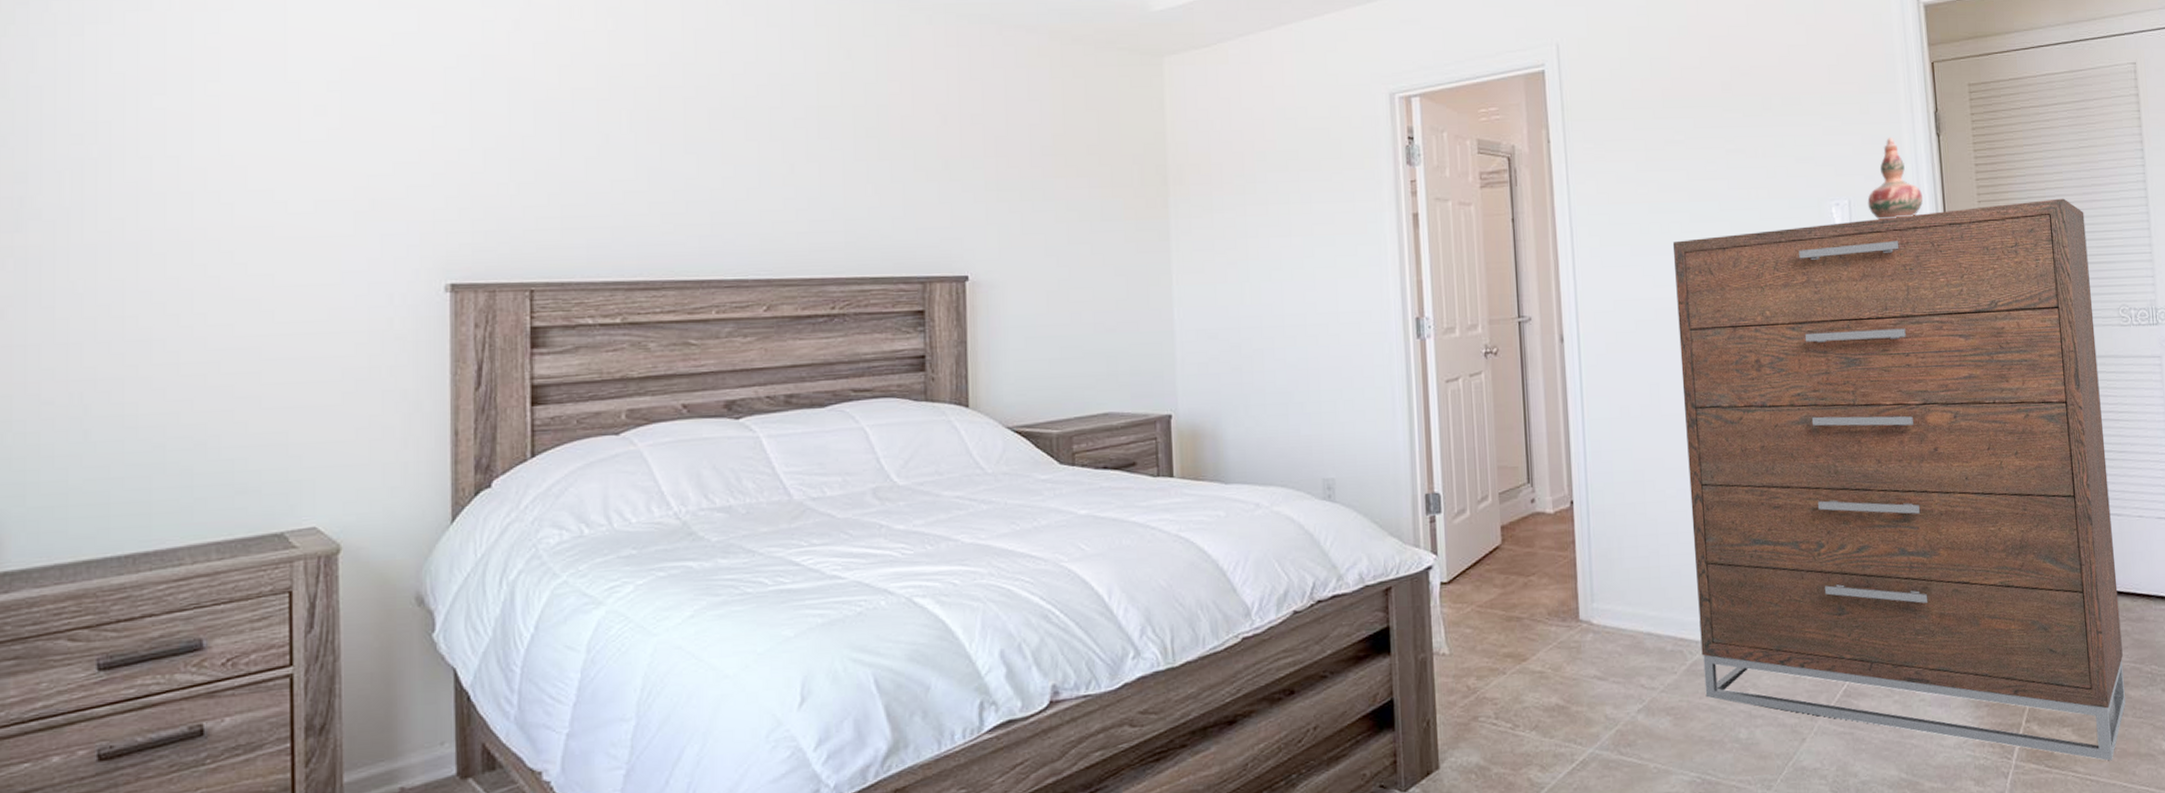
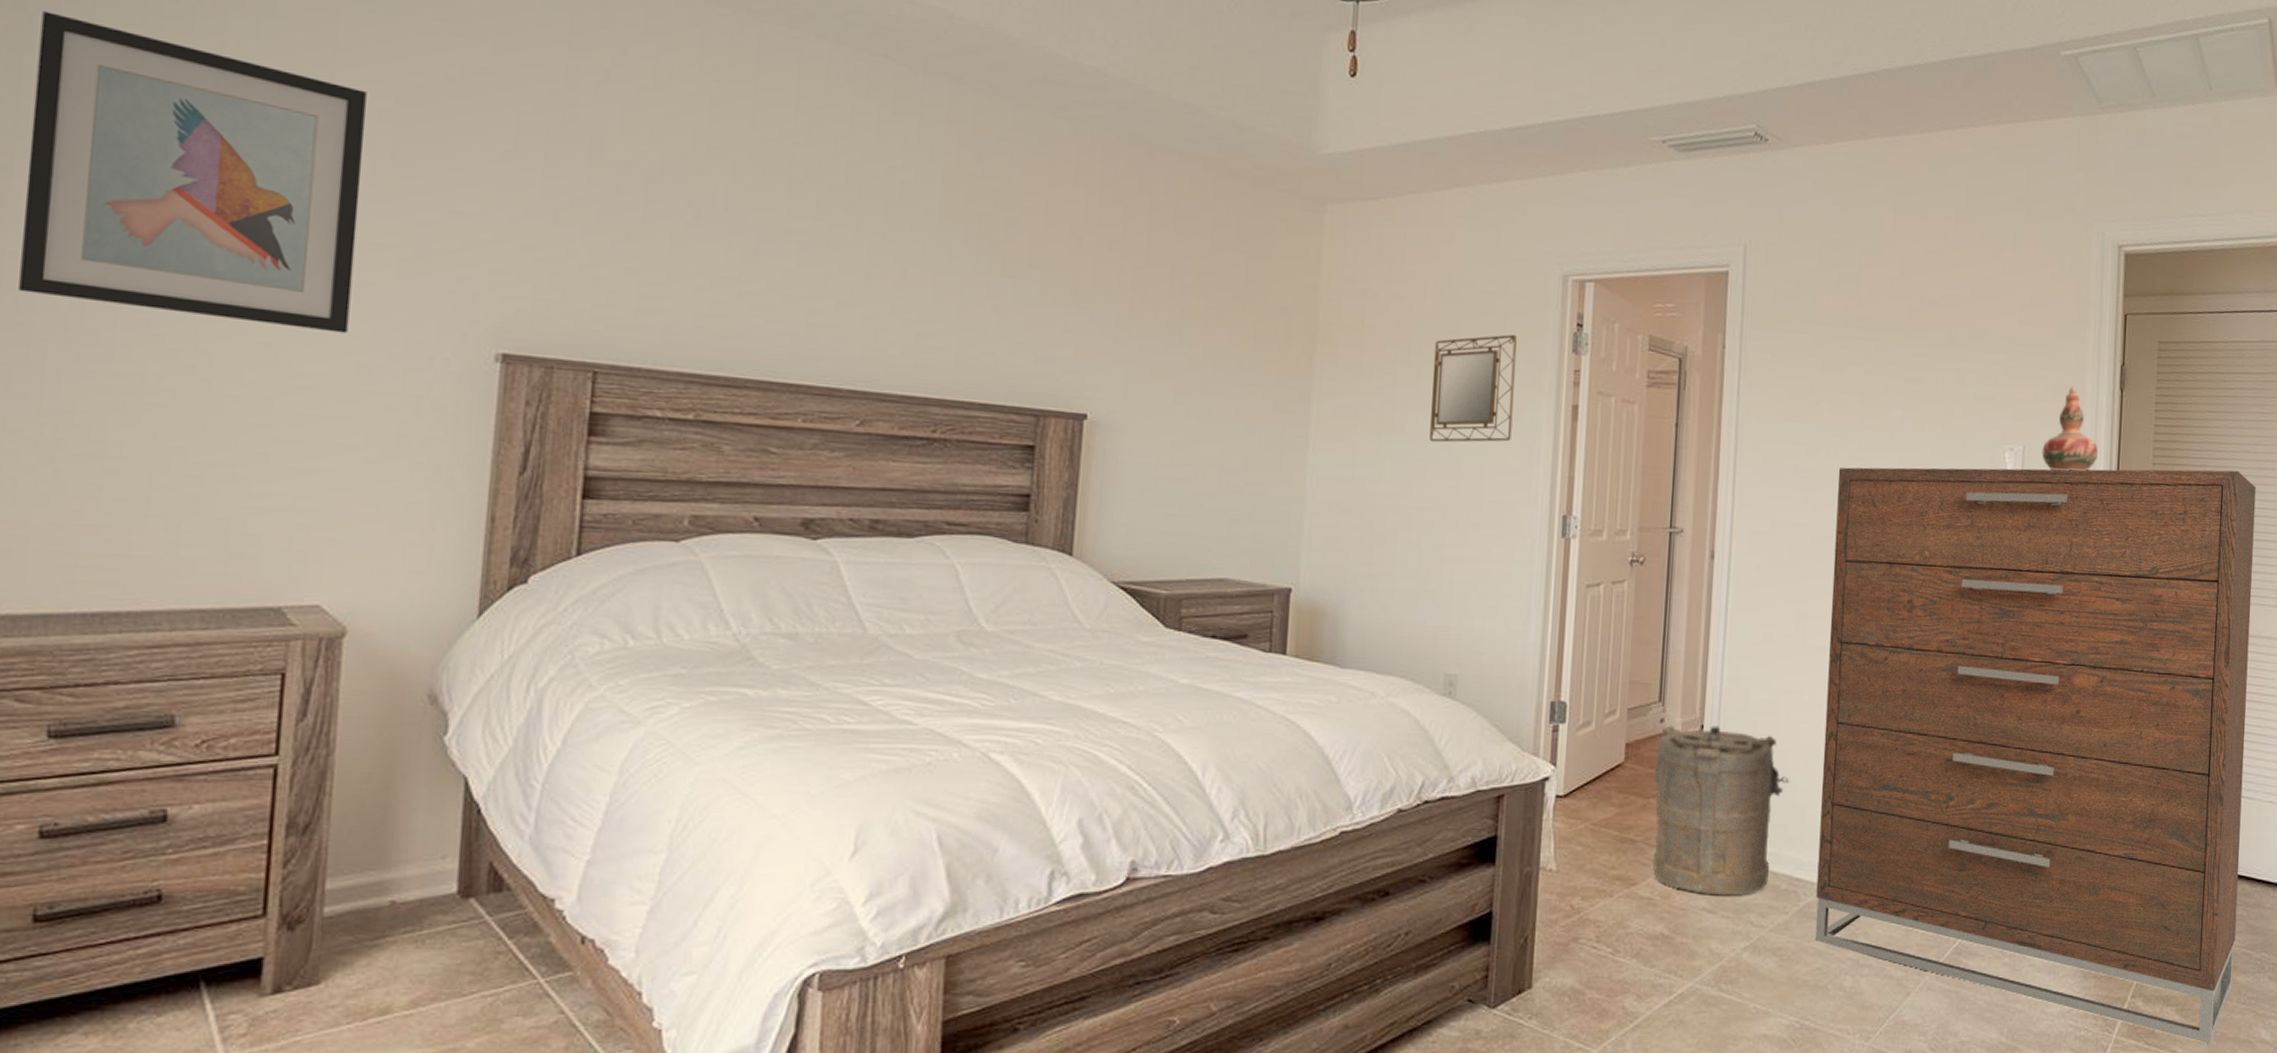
wall art: none [40,34,318,283] -> present [19,11,367,334]
home mirror: none [1277,155,1359,263] -> present [1429,334,1518,443]
laundry hamper: none [1530,500,1663,663] -> present [1653,725,1790,896]

